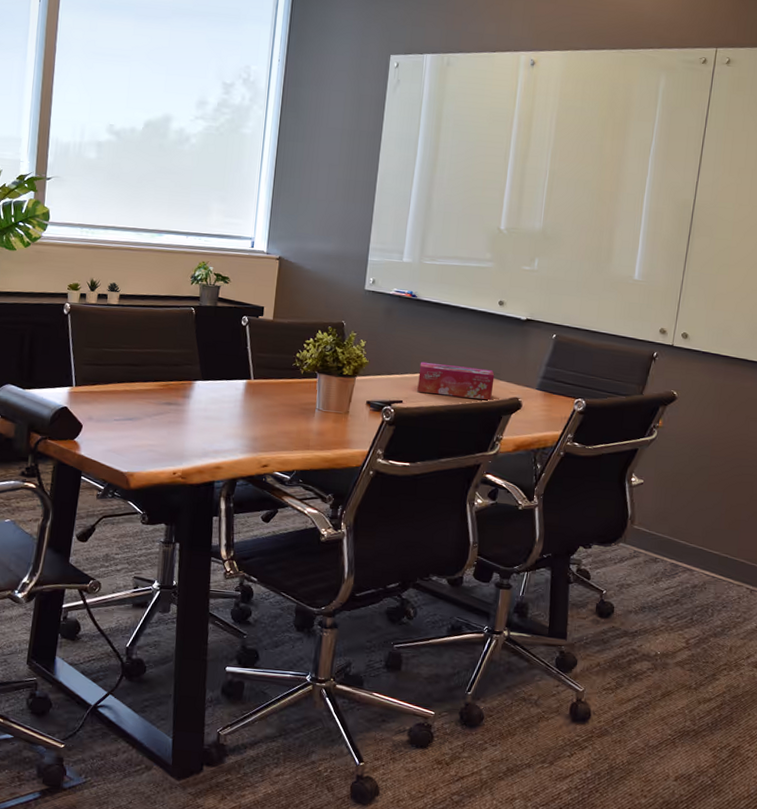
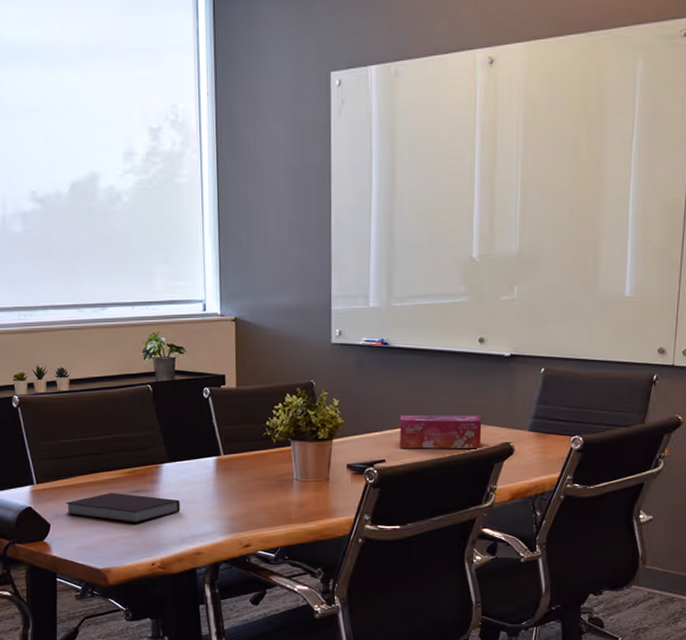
notebook: none [99,401,208,433] -> present [65,492,180,523]

